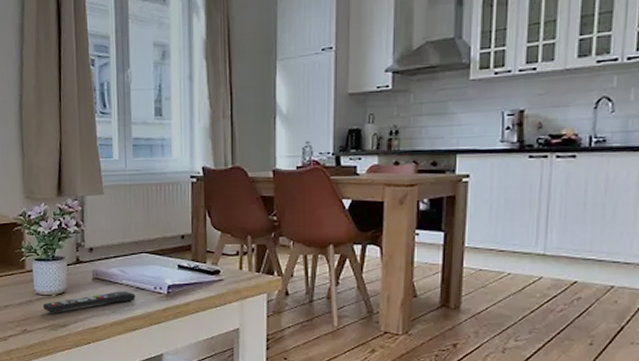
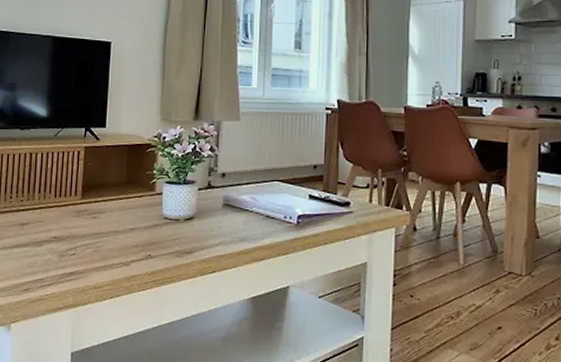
remote control: present [42,291,136,312] -> none [169,219,265,238]

